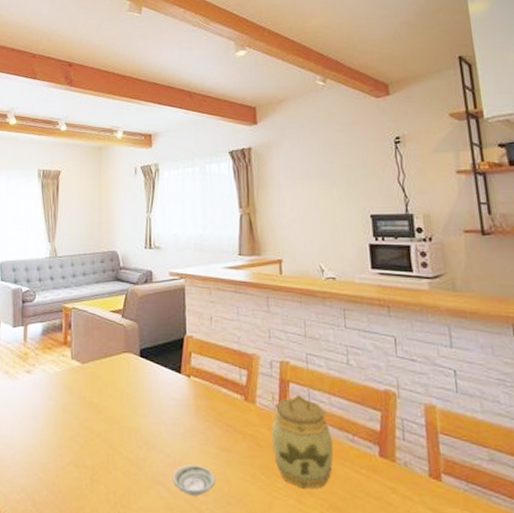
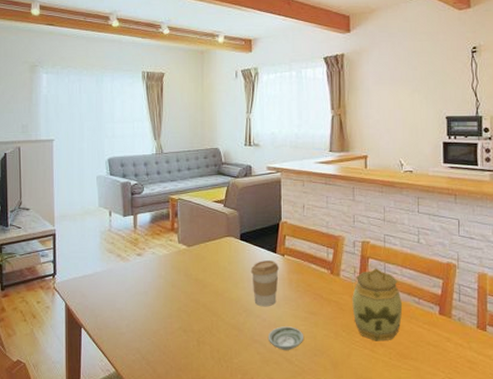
coffee cup: none [151,382,184,439] -> present [250,261,279,307]

